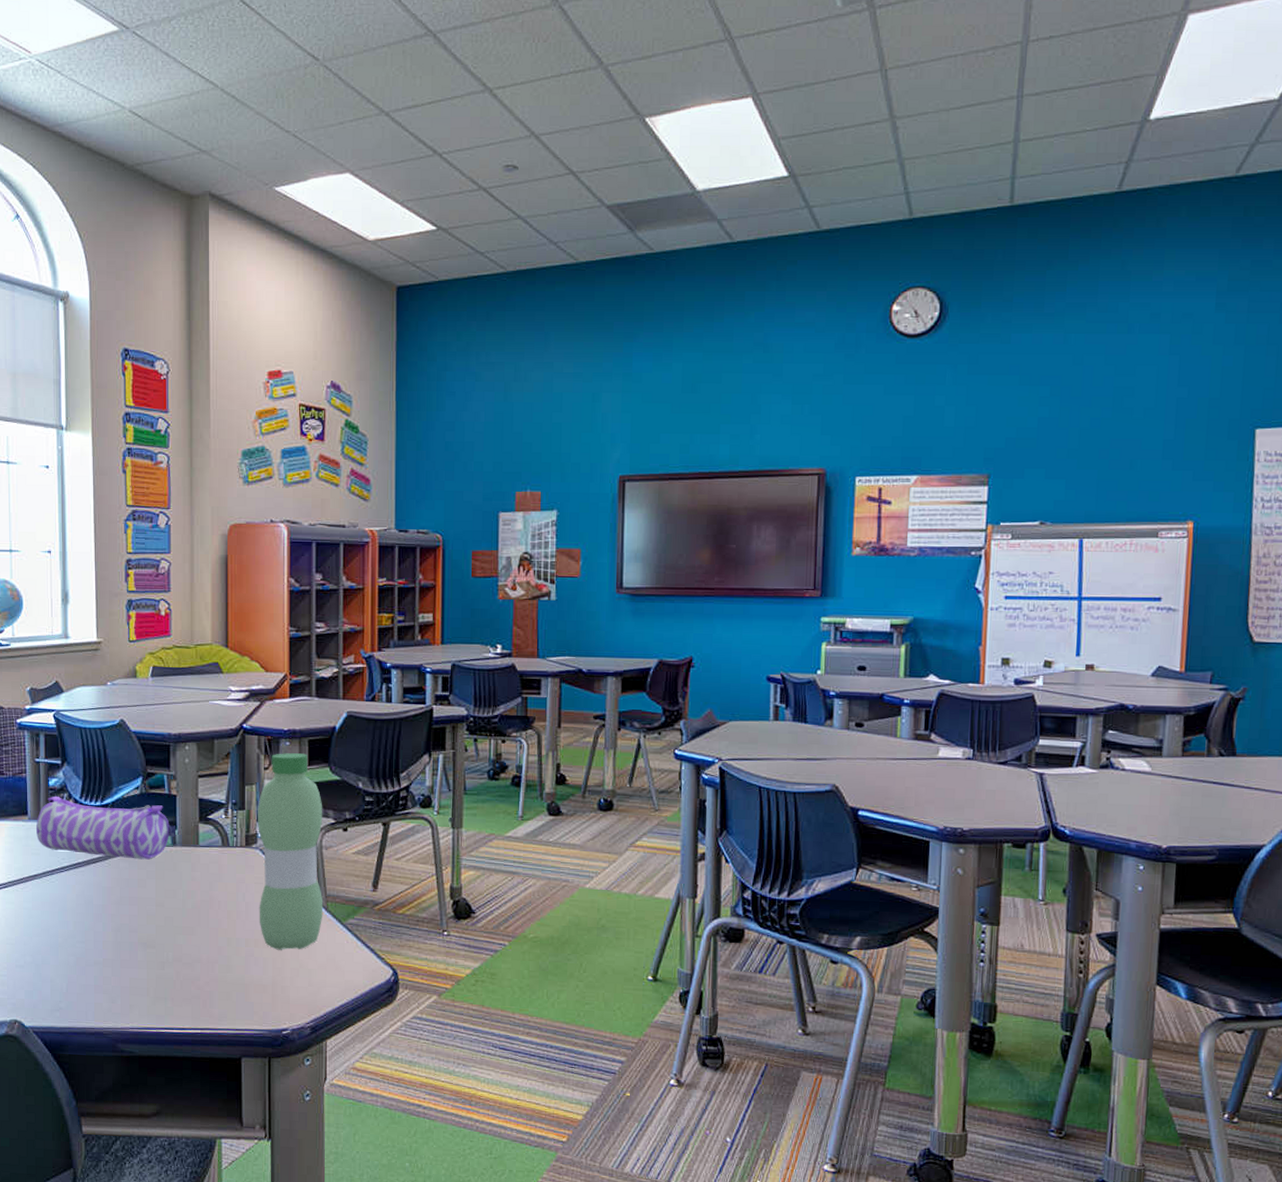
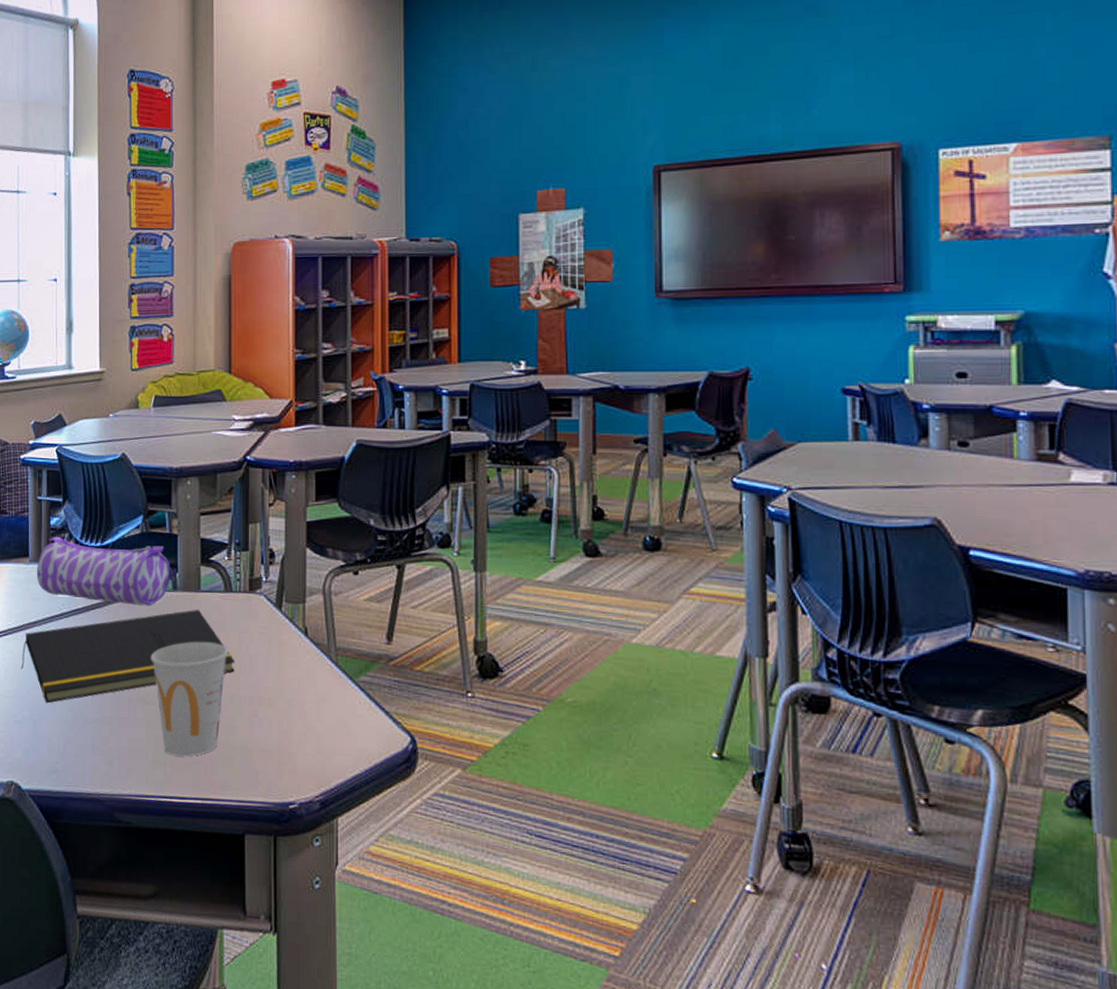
notepad: none [21,862,233,949] -> present [20,609,236,704]
cup: none [151,891,226,993] -> present [151,641,229,757]
water bottle: present [257,753,324,950] -> none [261,487,333,711]

